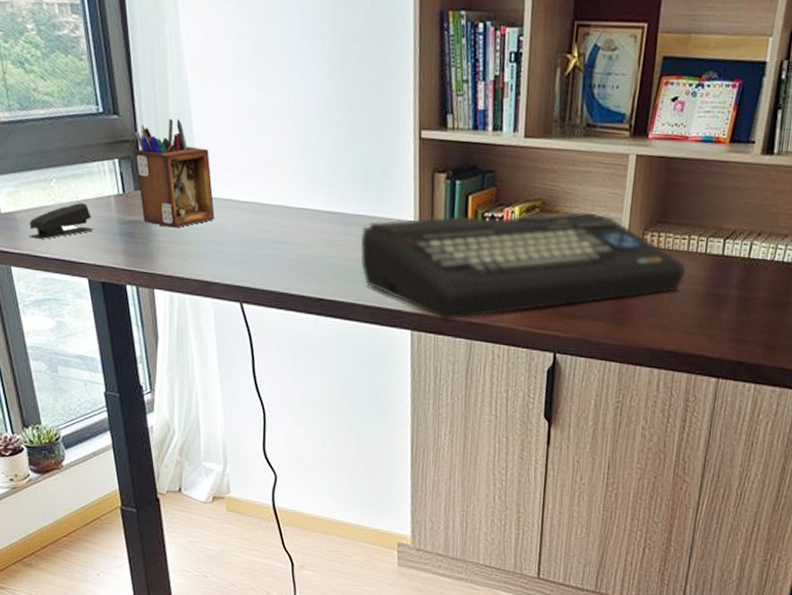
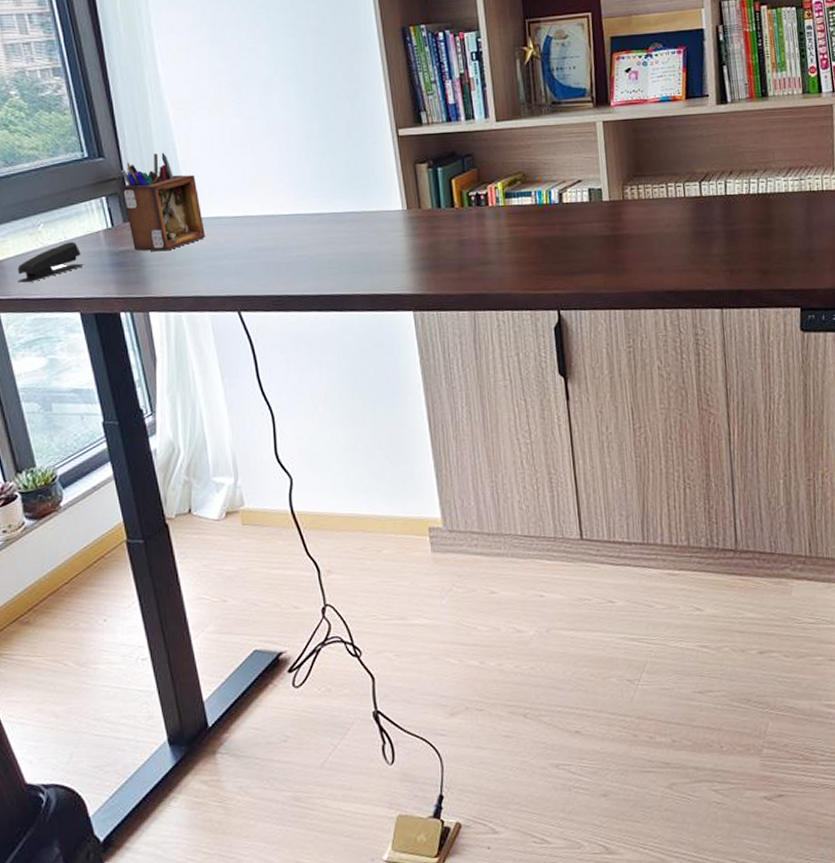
home computer: present [360,211,686,321] -> none [352,177,670,297]

